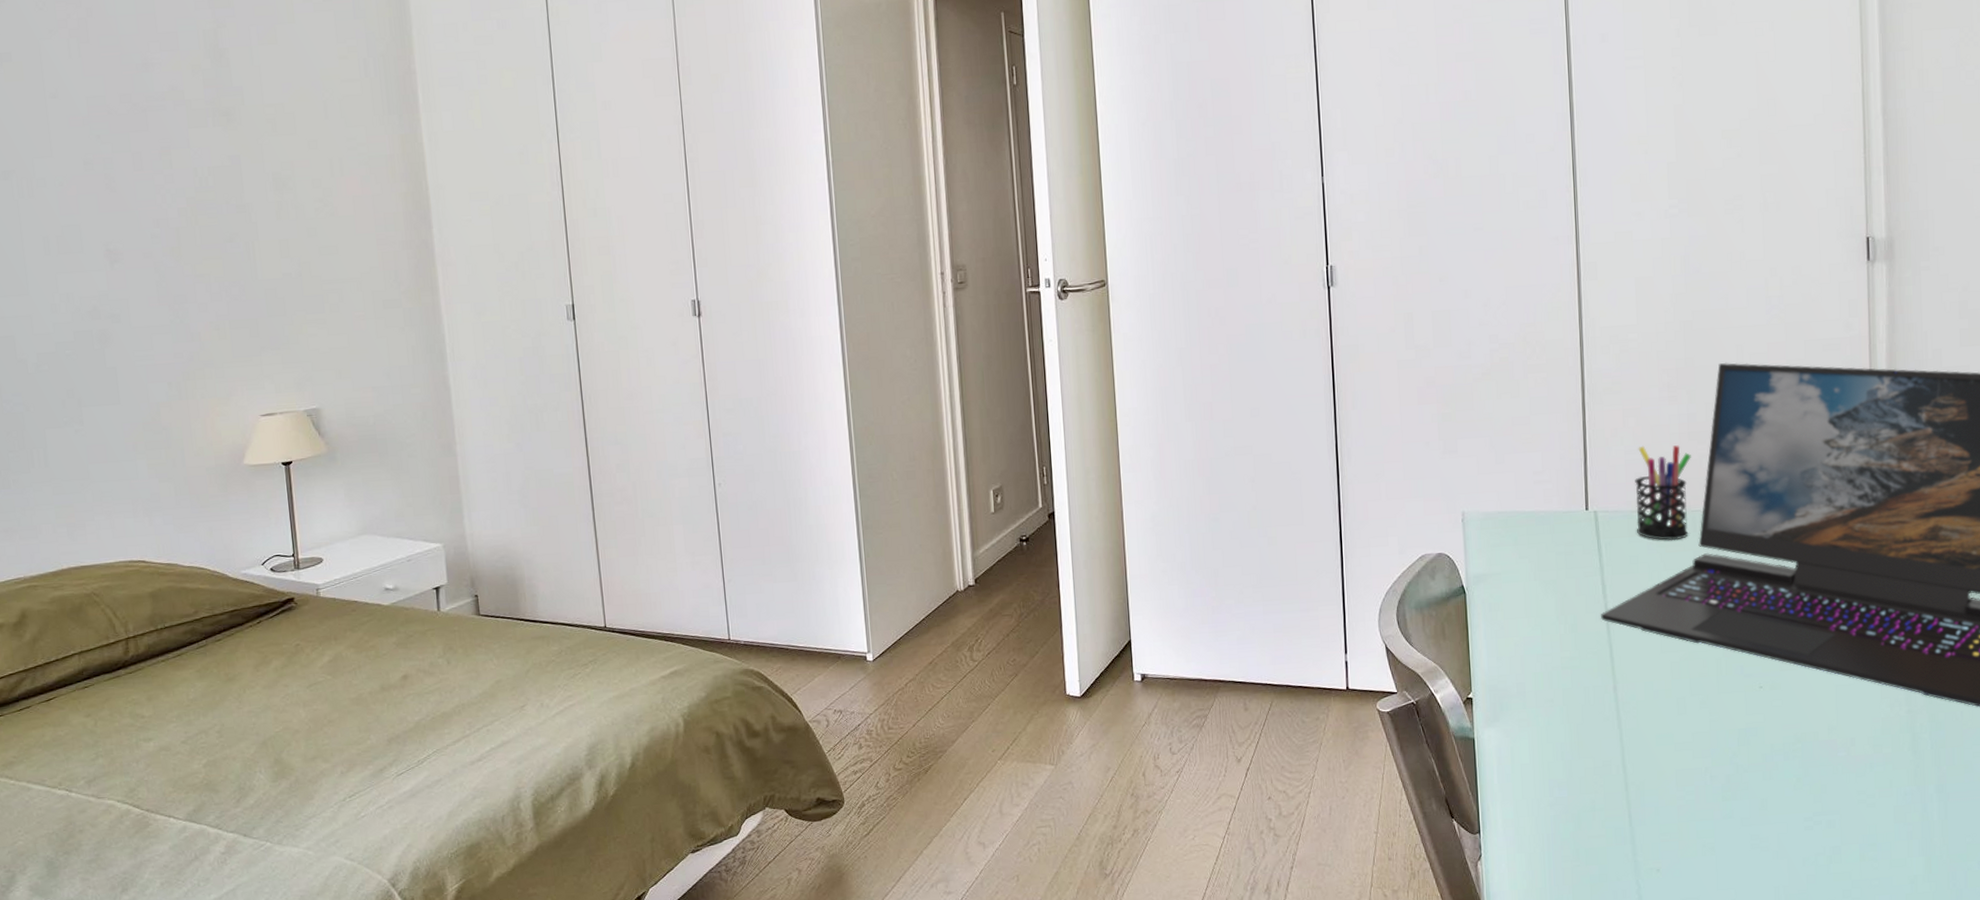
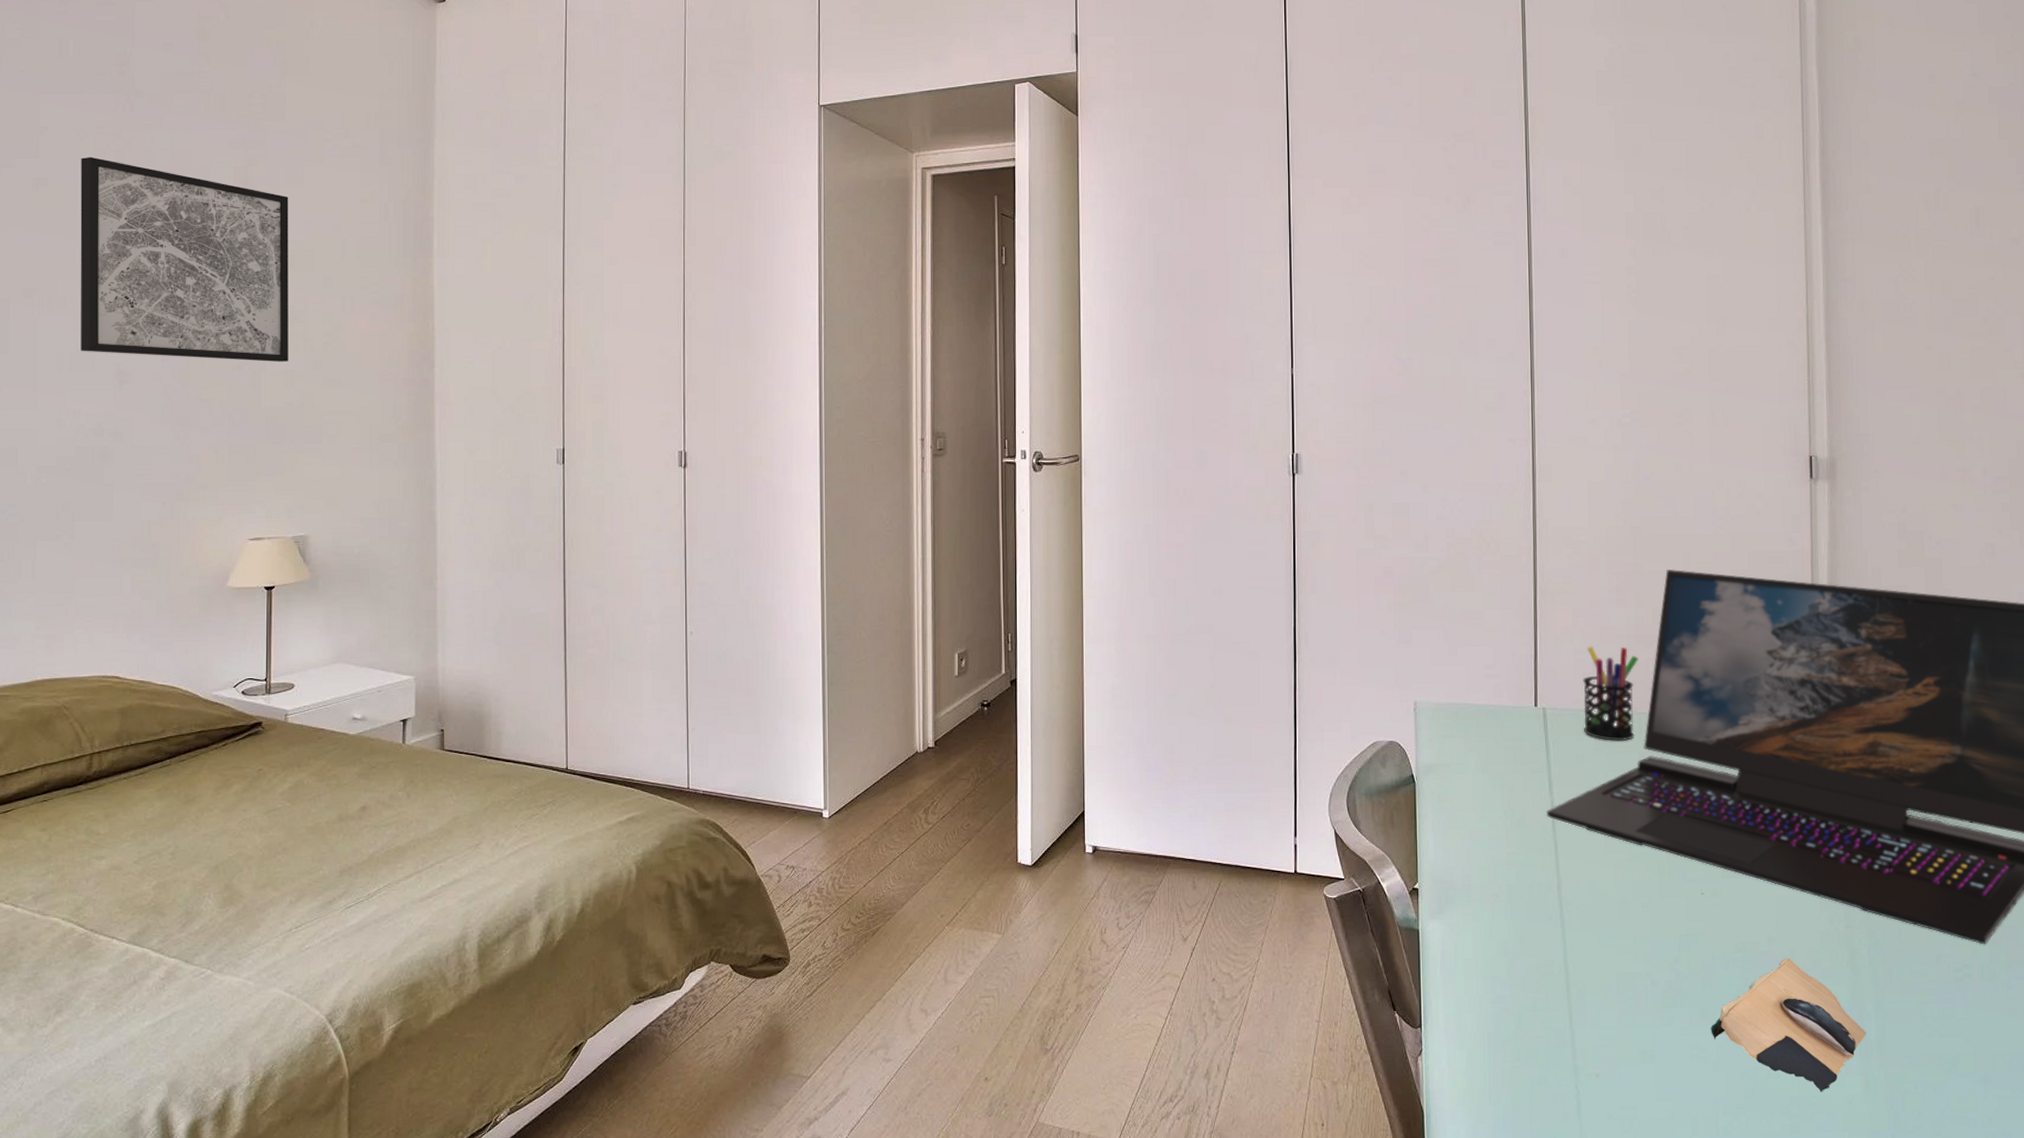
wall art: none [42,27,281,233] -> present [80,156,289,362]
computer mouse: none [1771,745,1929,874] -> present [1711,957,1866,1092]

